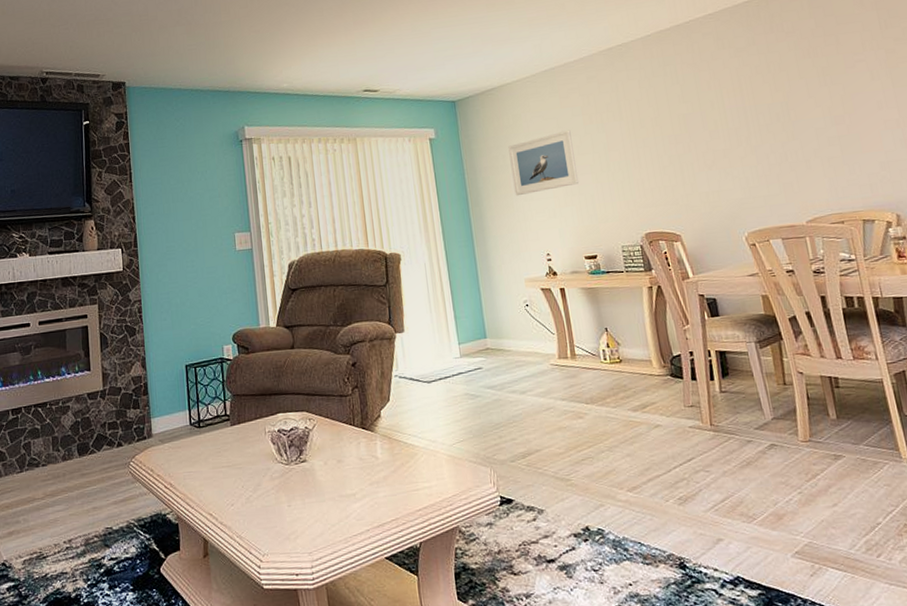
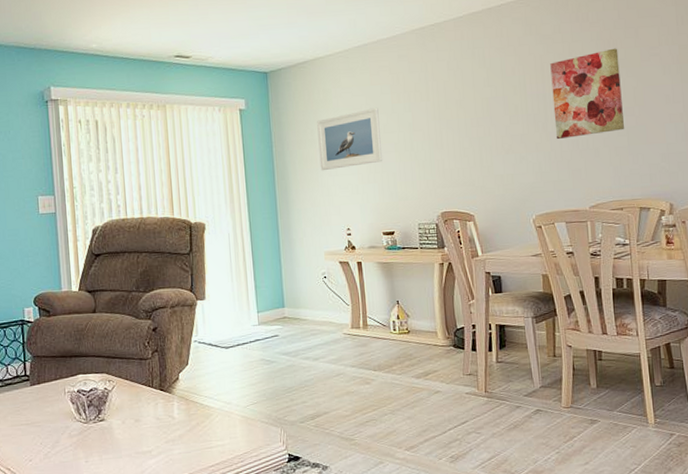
wall art: none [747,56,835,153] -> present [550,48,624,140]

